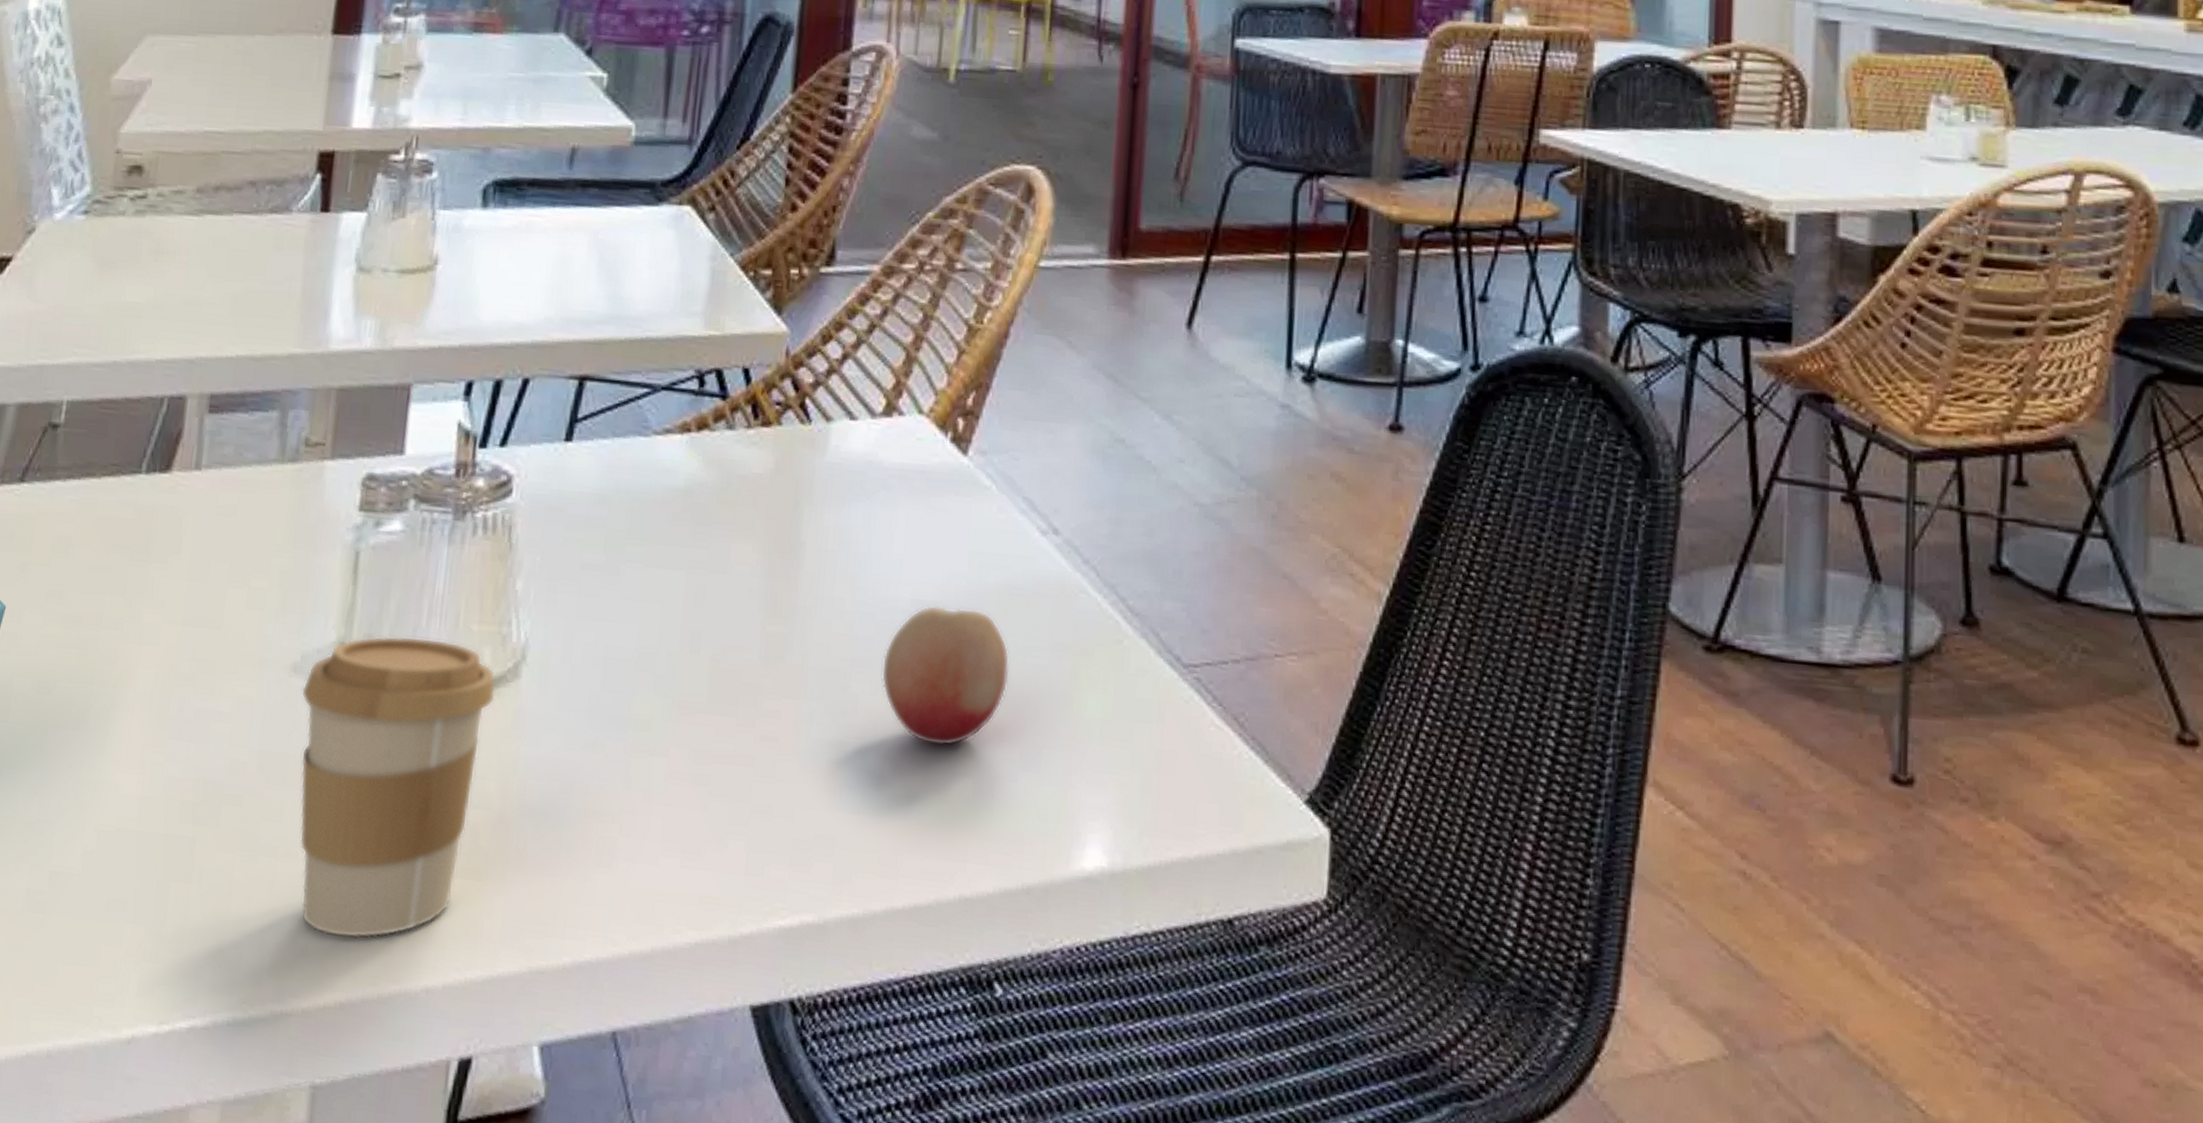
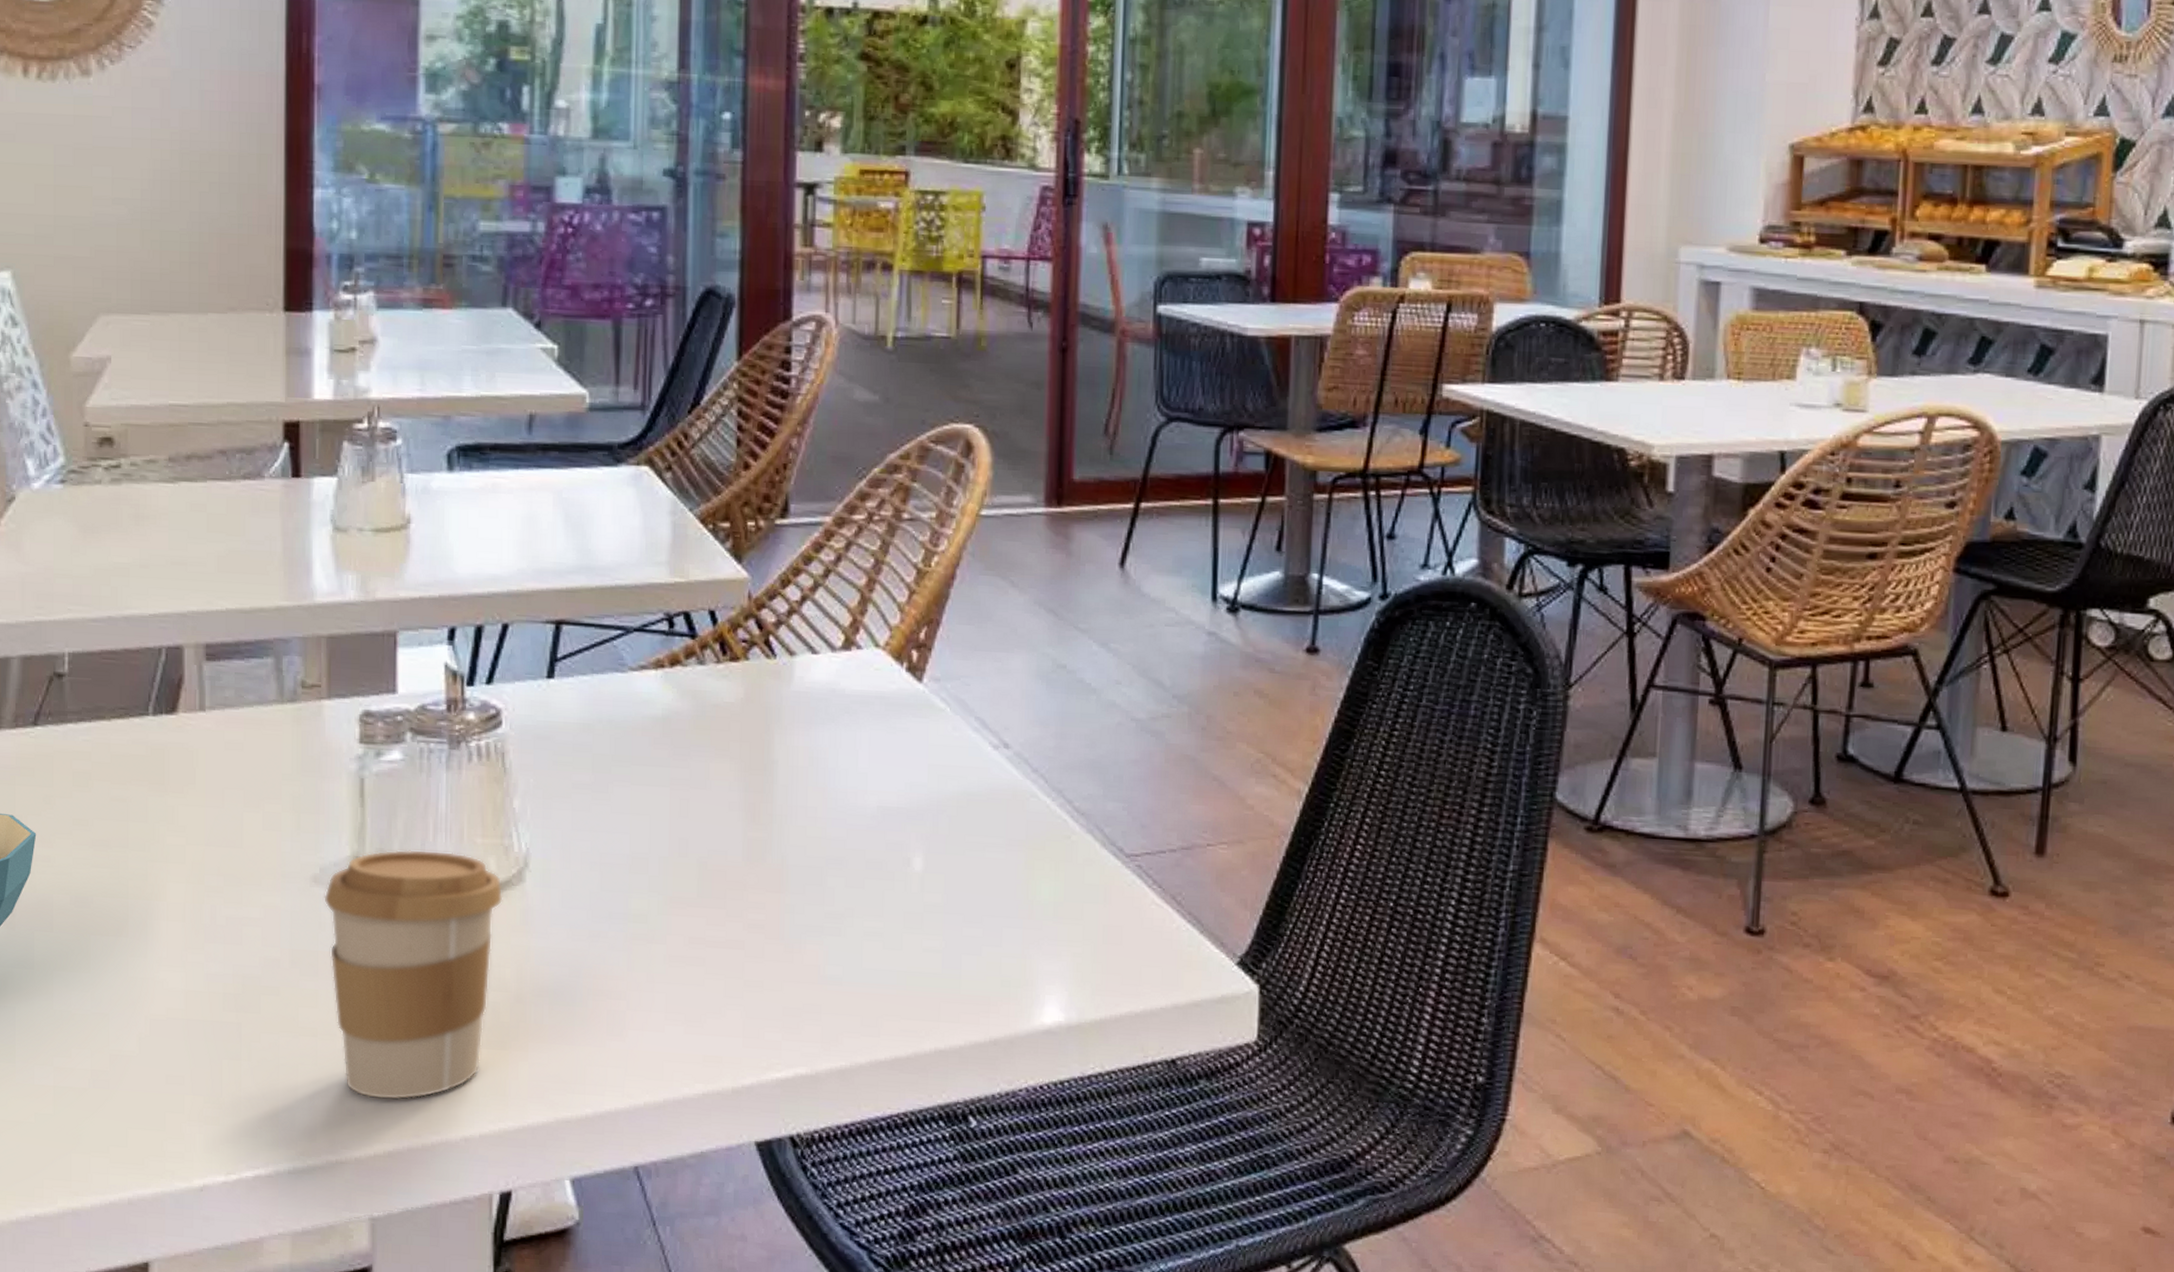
fruit: present [881,605,1010,747] -> none [854,811,970,928]

